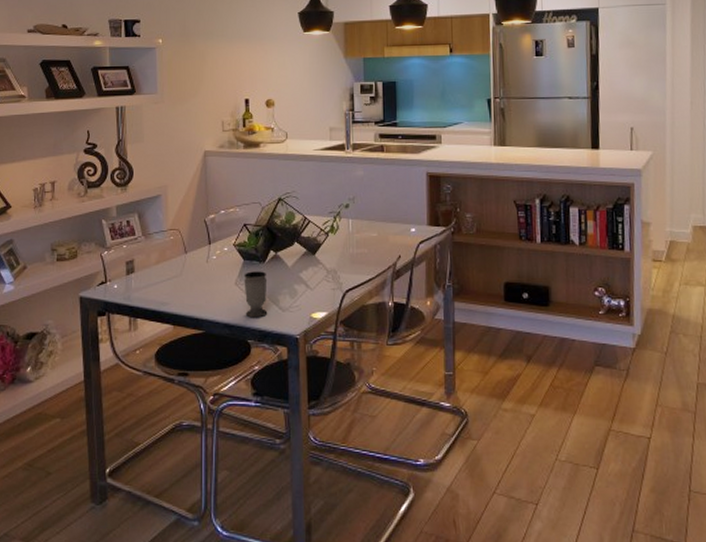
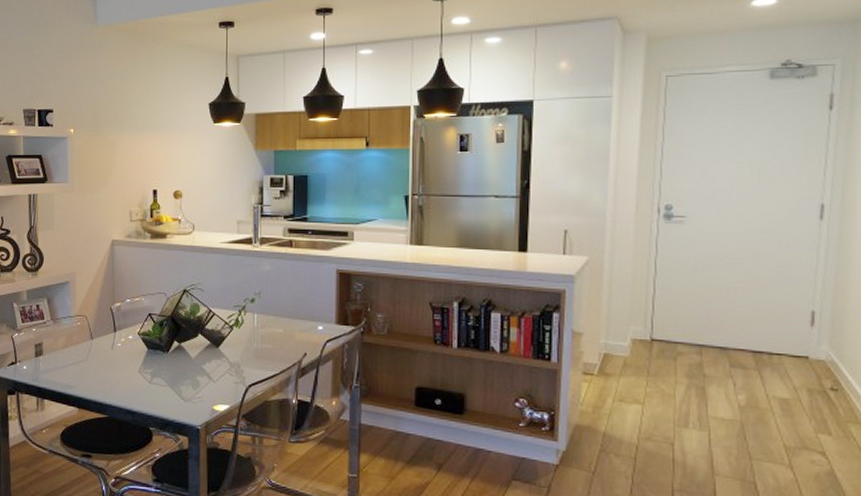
cup: present [244,271,268,318] -> none [147,360,171,407]

